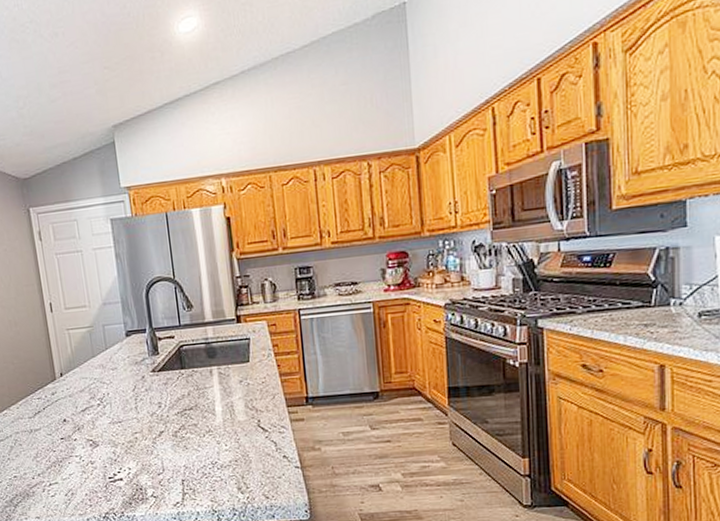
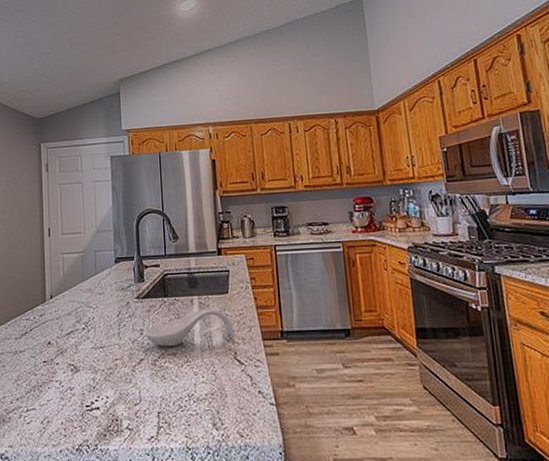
spoon rest: none [163,378,257,419] -> present [144,308,234,347]

